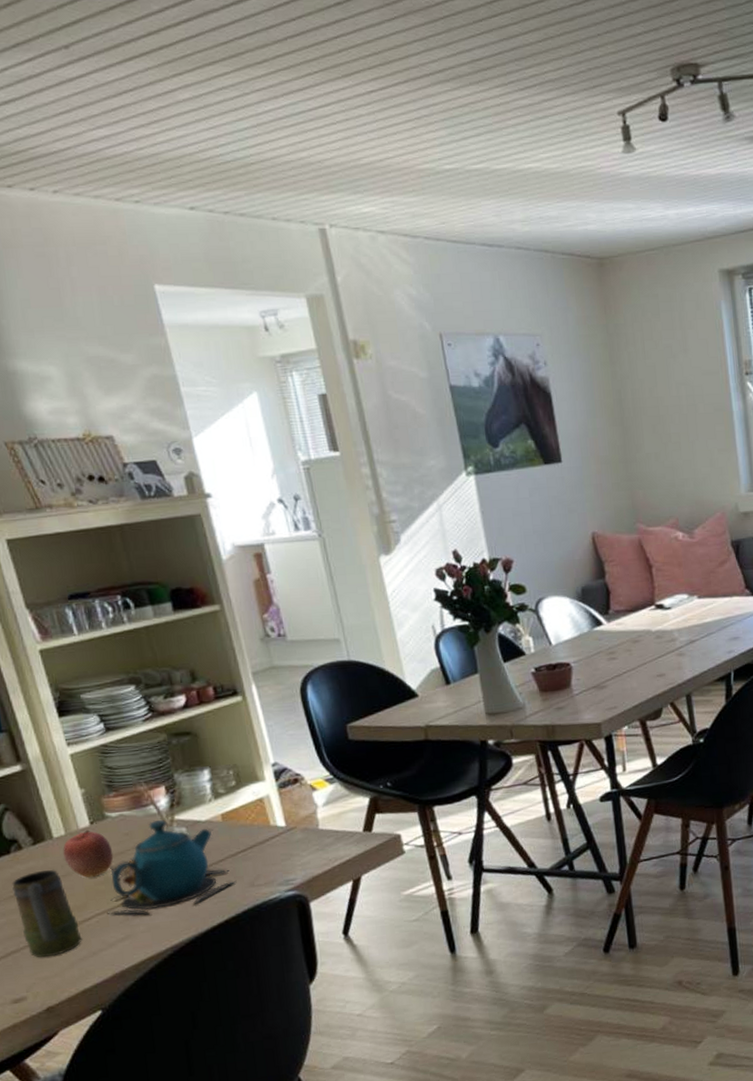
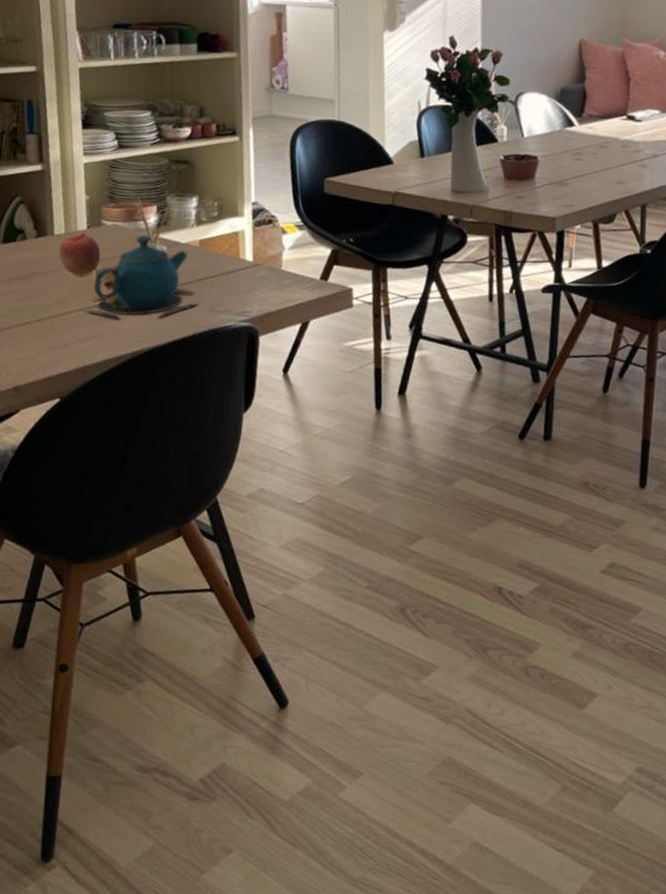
mug: present [12,869,82,958] -> none [10,262,58,341]

